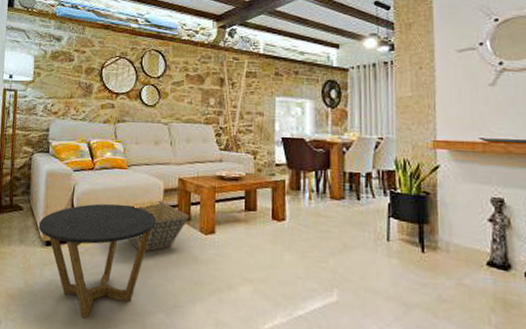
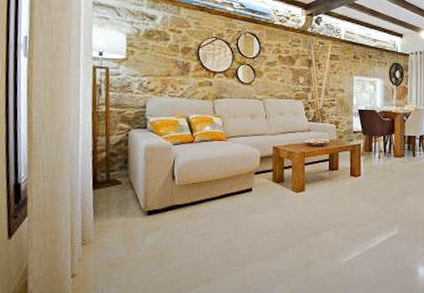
side table: present [38,203,156,319] -> none [139,172,254,275]
basket: present [127,201,190,252] -> none [226,168,283,211]

